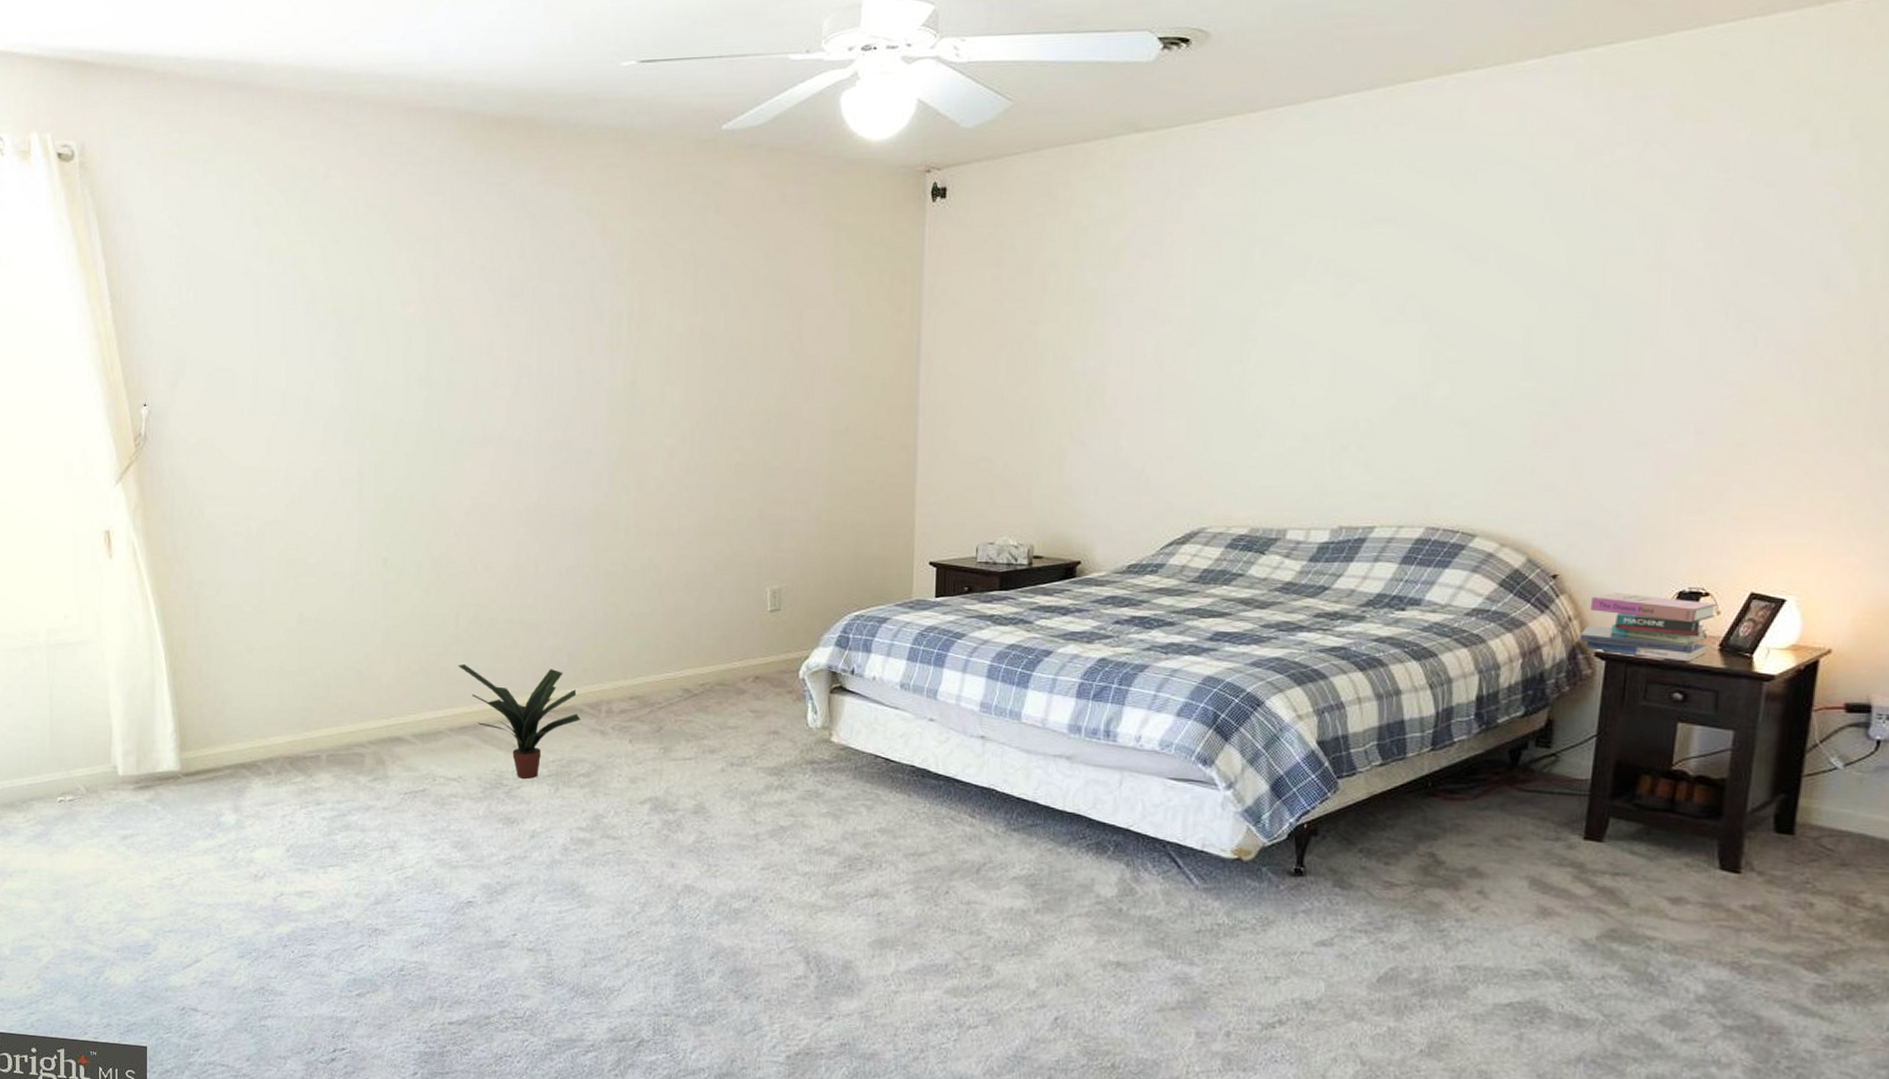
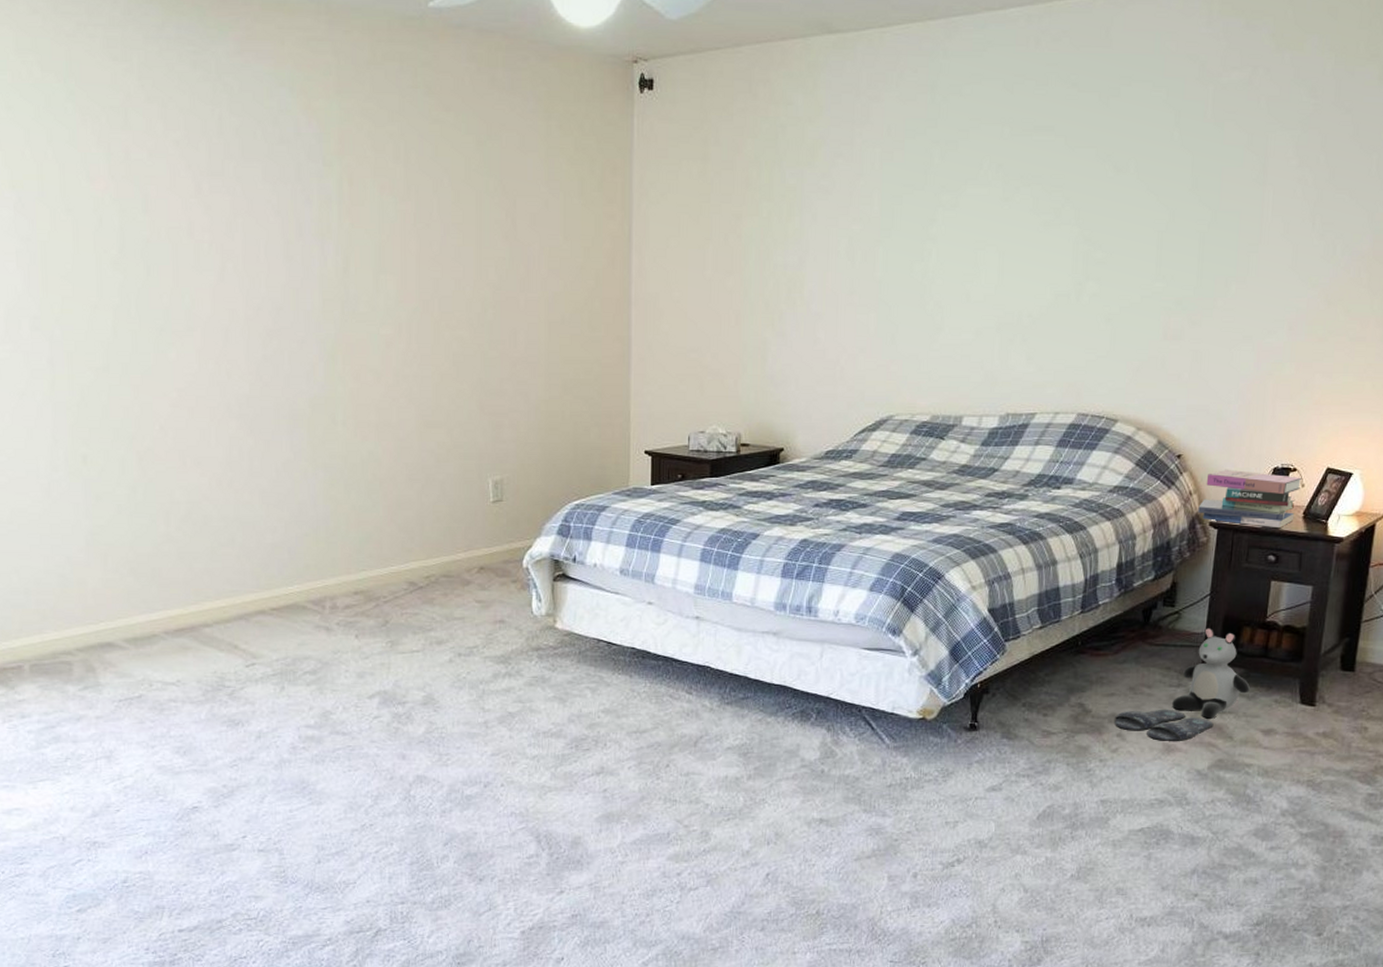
potted plant: present [457,663,581,779] -> none [170,563,305,679]
slippers: none [1475,864,1603,904] -> present [1115,709,1214,741]
stuffed animal: none [1549,773,1651,882] -> present [1172,627,1250,720]

